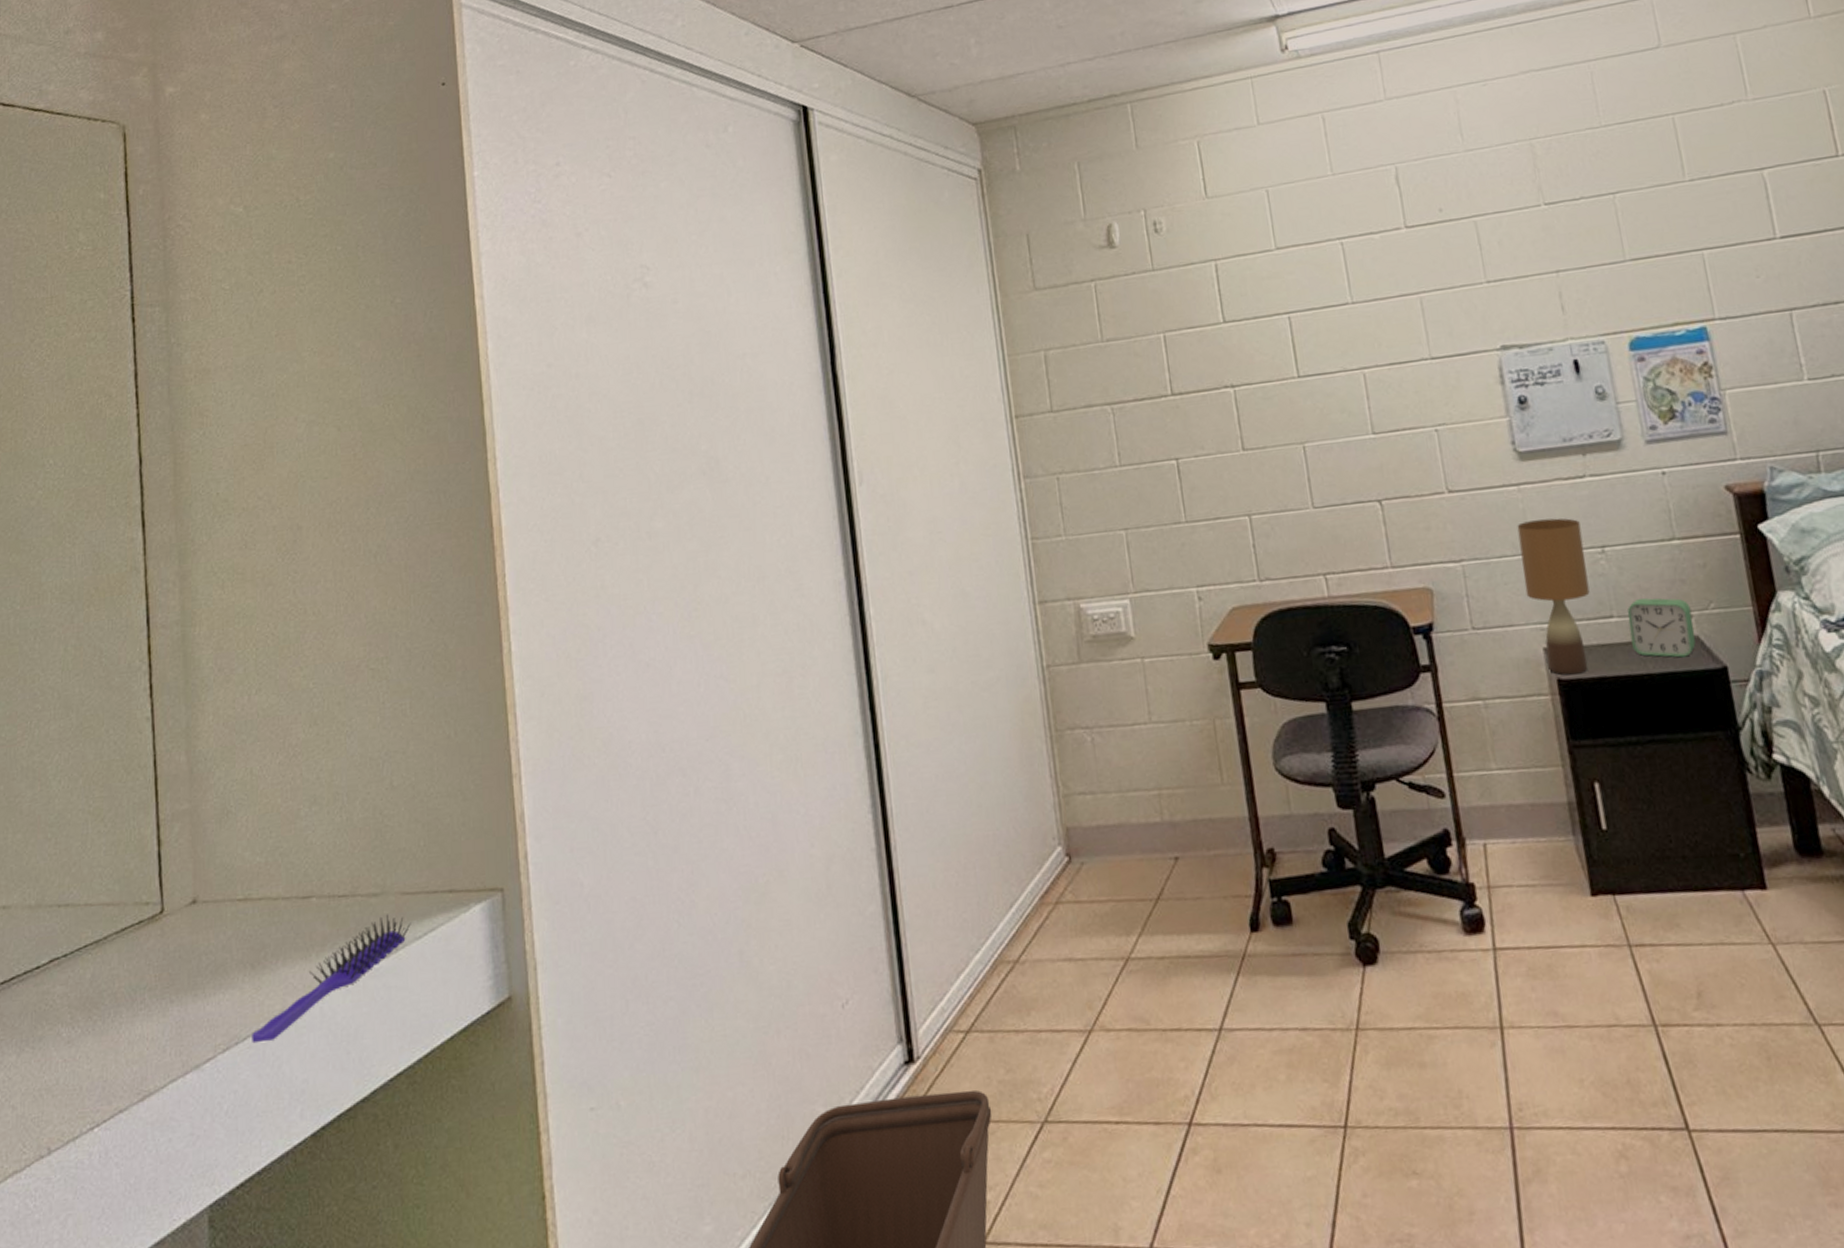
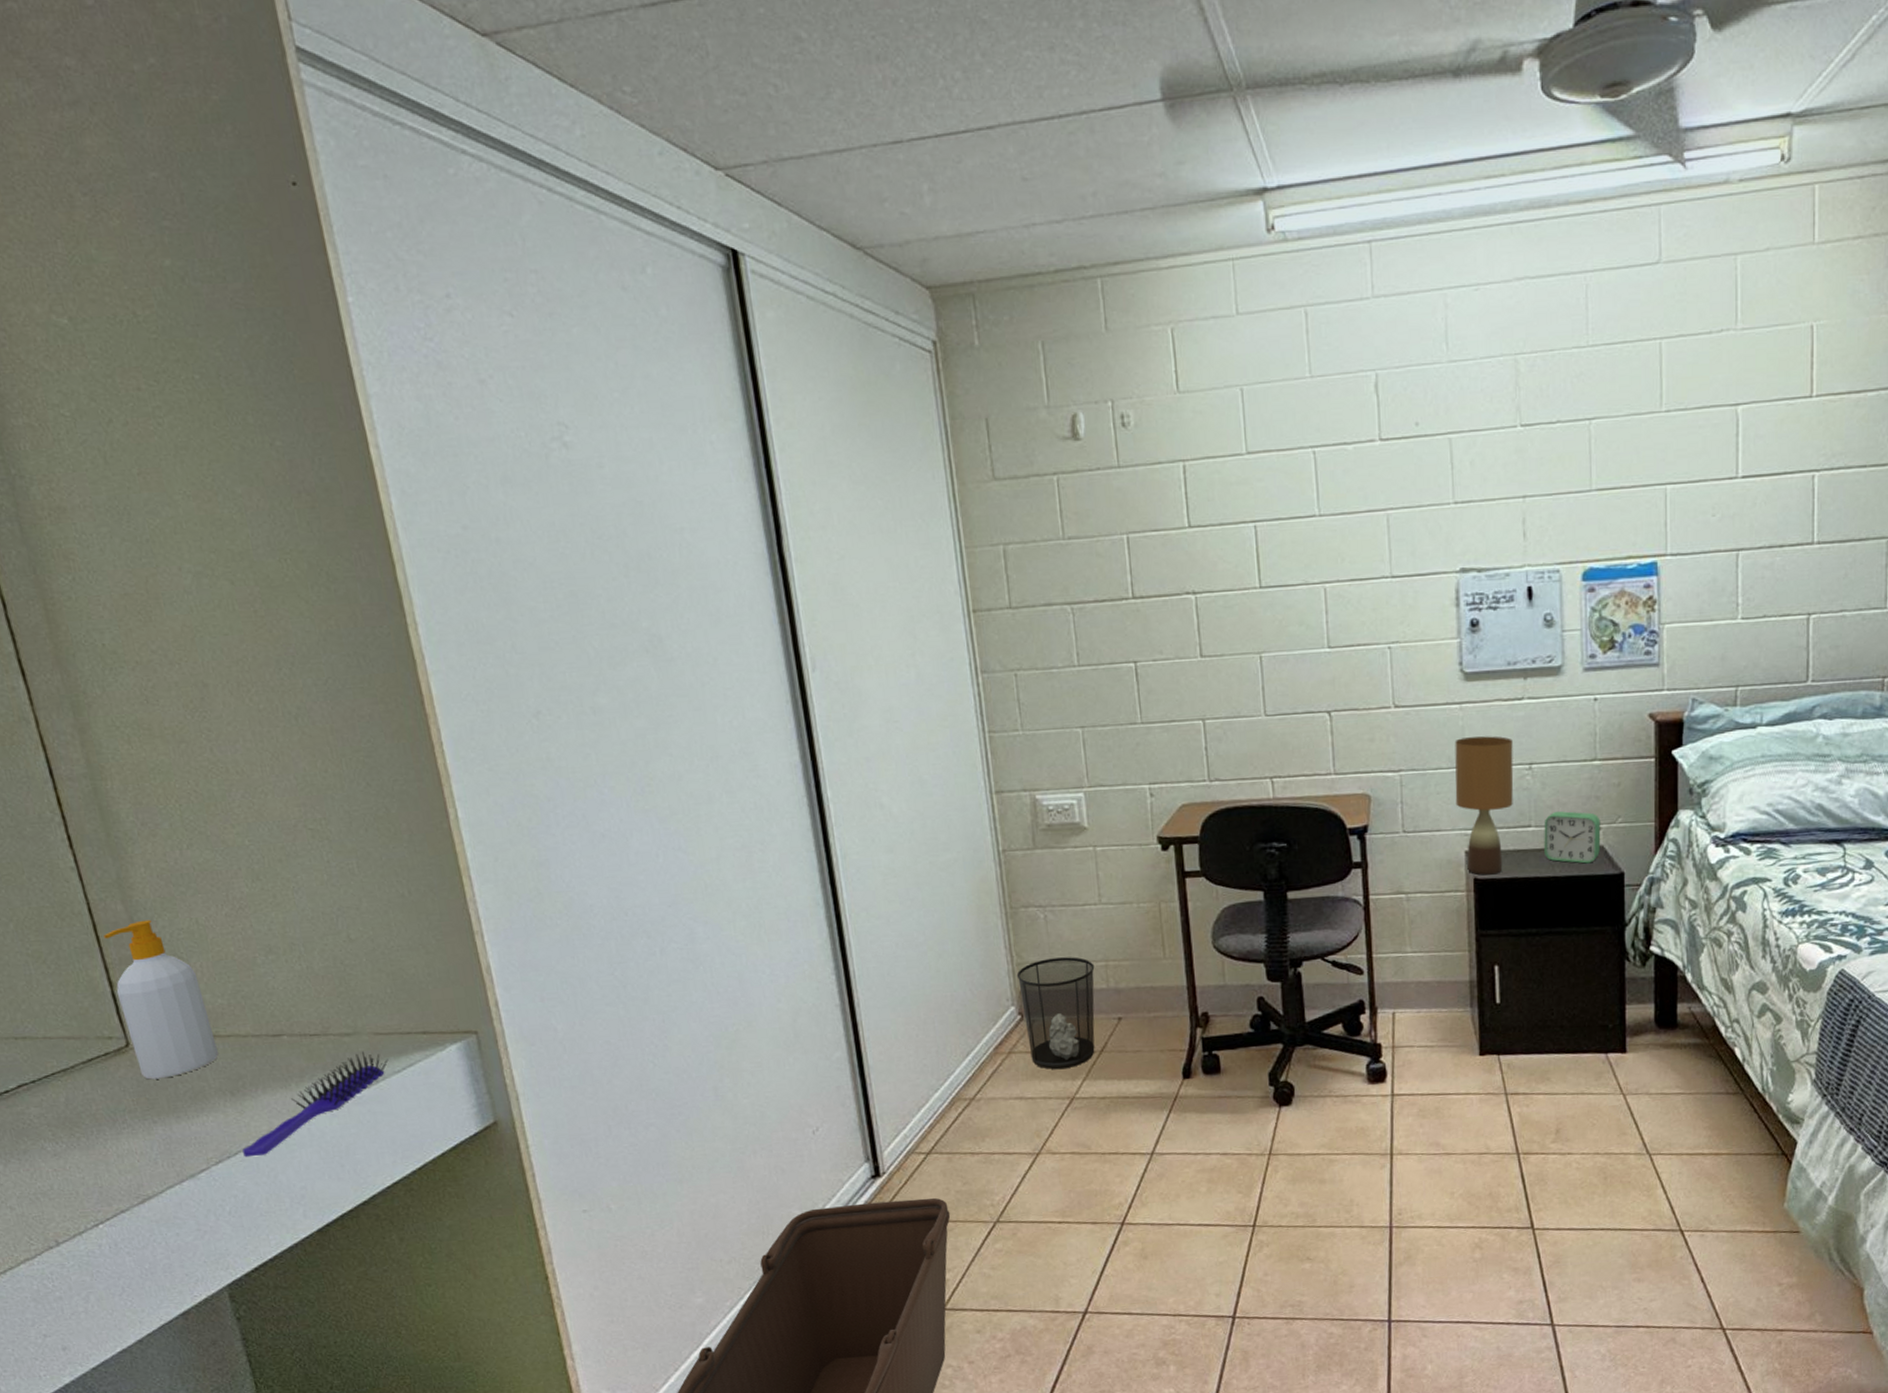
soap bottle: none [162,771,247,952] -> present [103,919,219,1080]
waste bin: none [1063,785,1151,923] -> present [1016,957,1095,1070]

